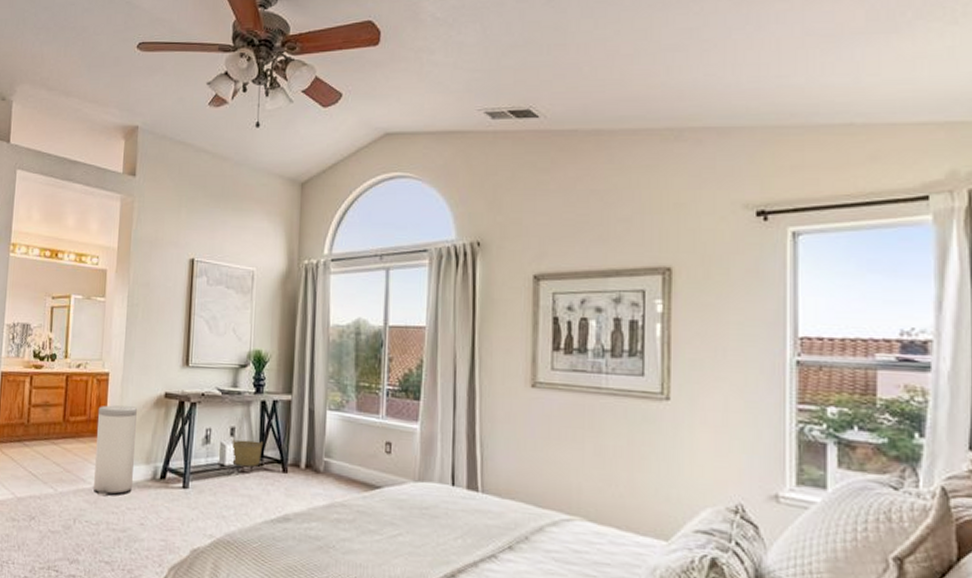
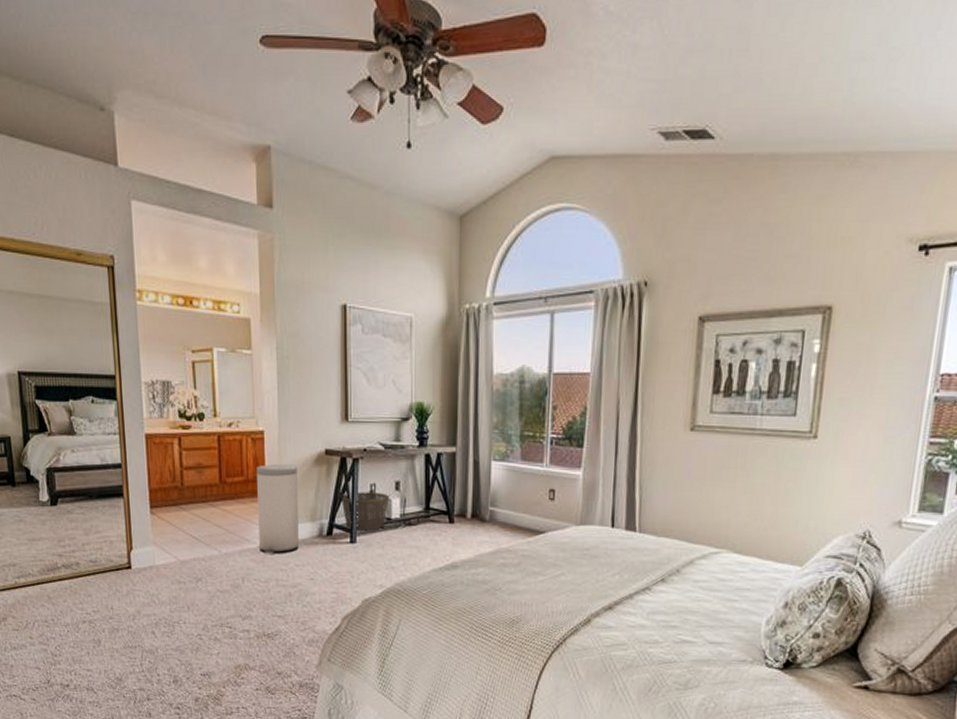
basket: none [176,436,225,477] -> present [341,492,390,531]
basket: present [232,439,264,467] -> none [397,493,430,520]

